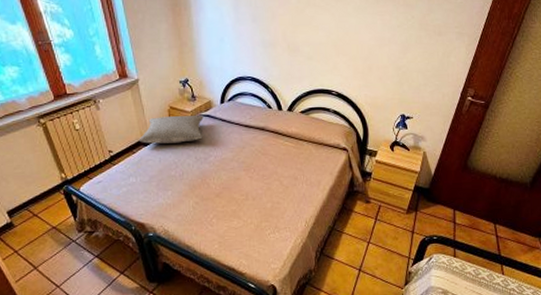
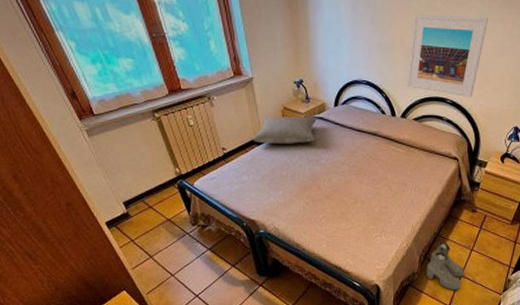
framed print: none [292,10,366,88] -> present [407,14,488,97]
boots: none [323,235,363,287] -> present [426,241,464,290]

